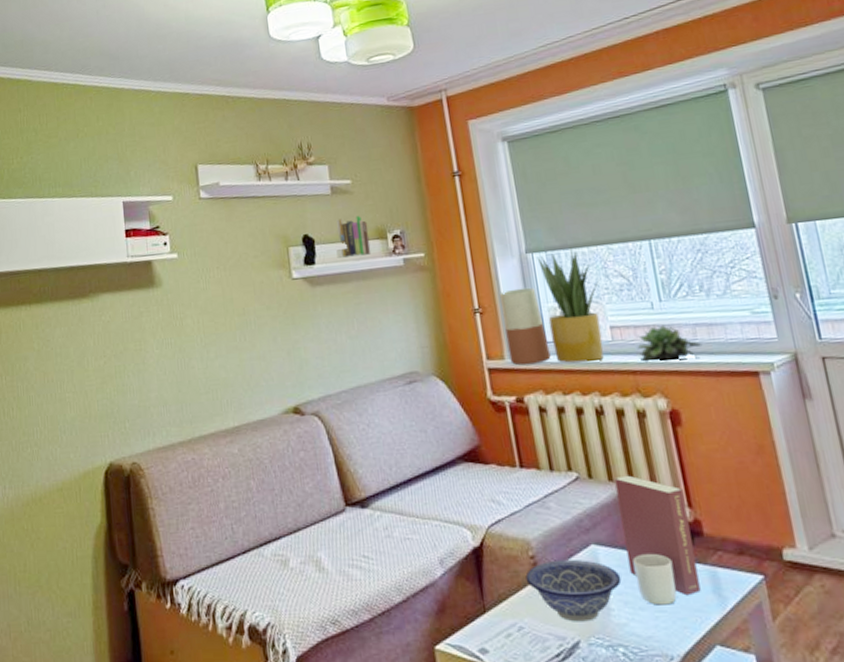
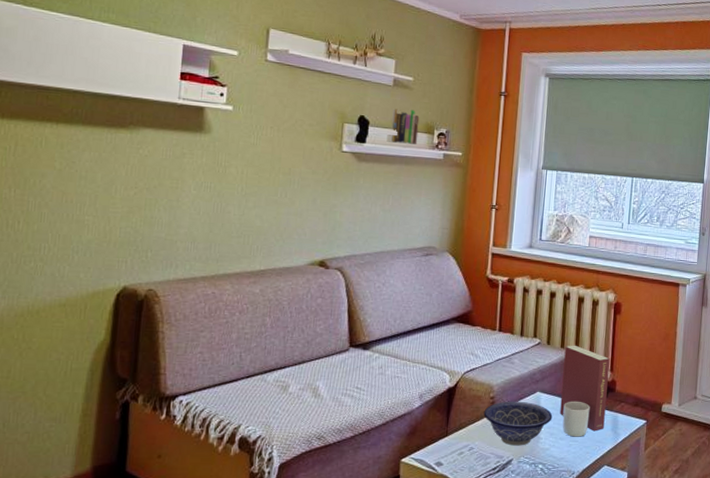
vase: present [499,287,551,366] -> none [510,195,543,256]
planter: present [537,247,604,364] -> none [545,171,592,260]
succulent plant: present [637,325,703,363] -> none [604,241,649,268]

